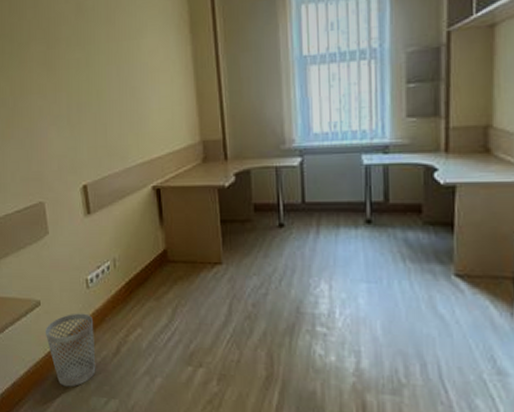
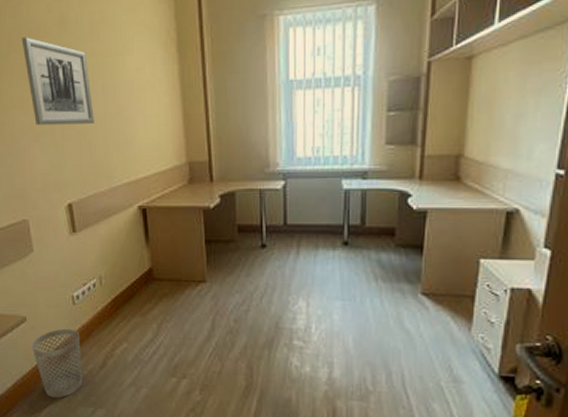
wall art: none [41,25,109,110] -> present [21,37,94,126]

